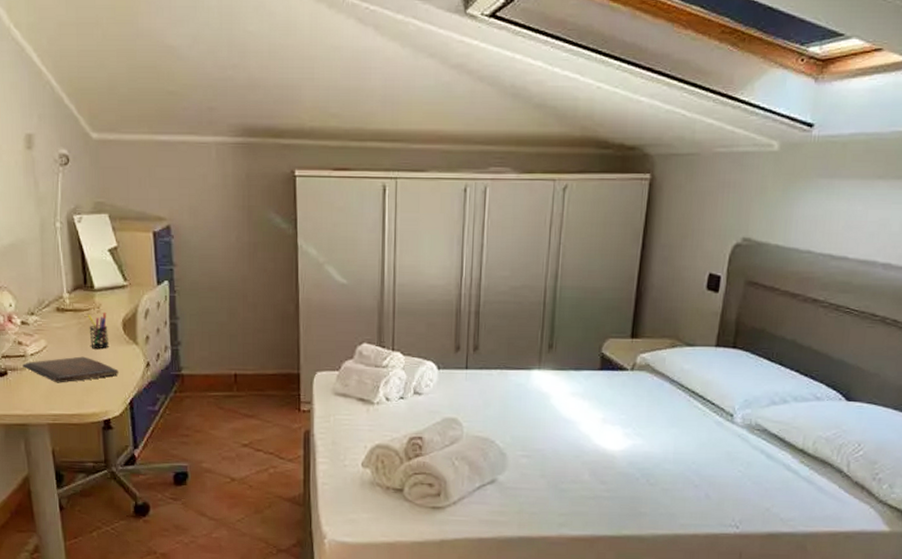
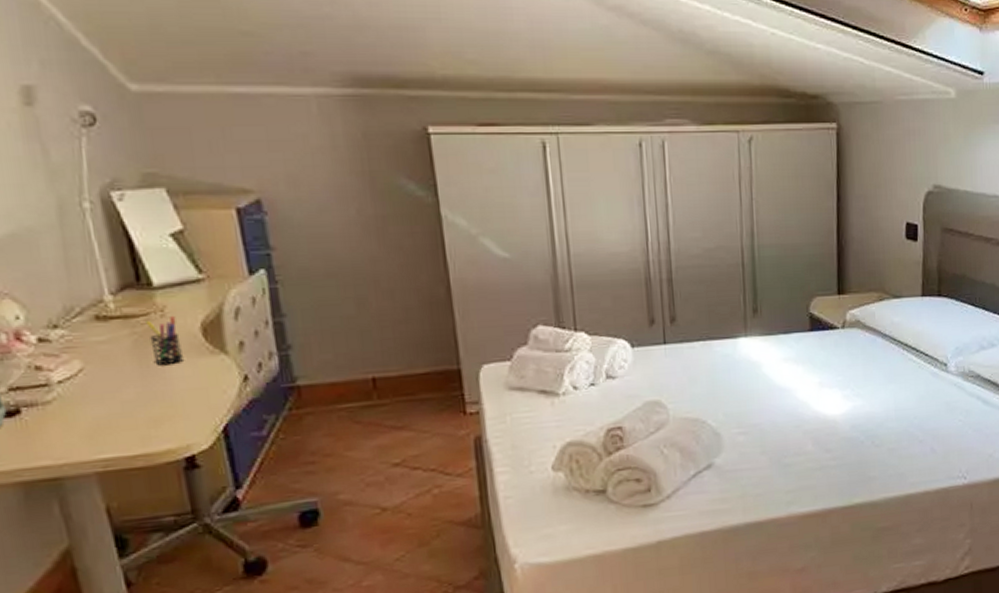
book: present [21,356,119,383] -> none [43,376,202,417]

